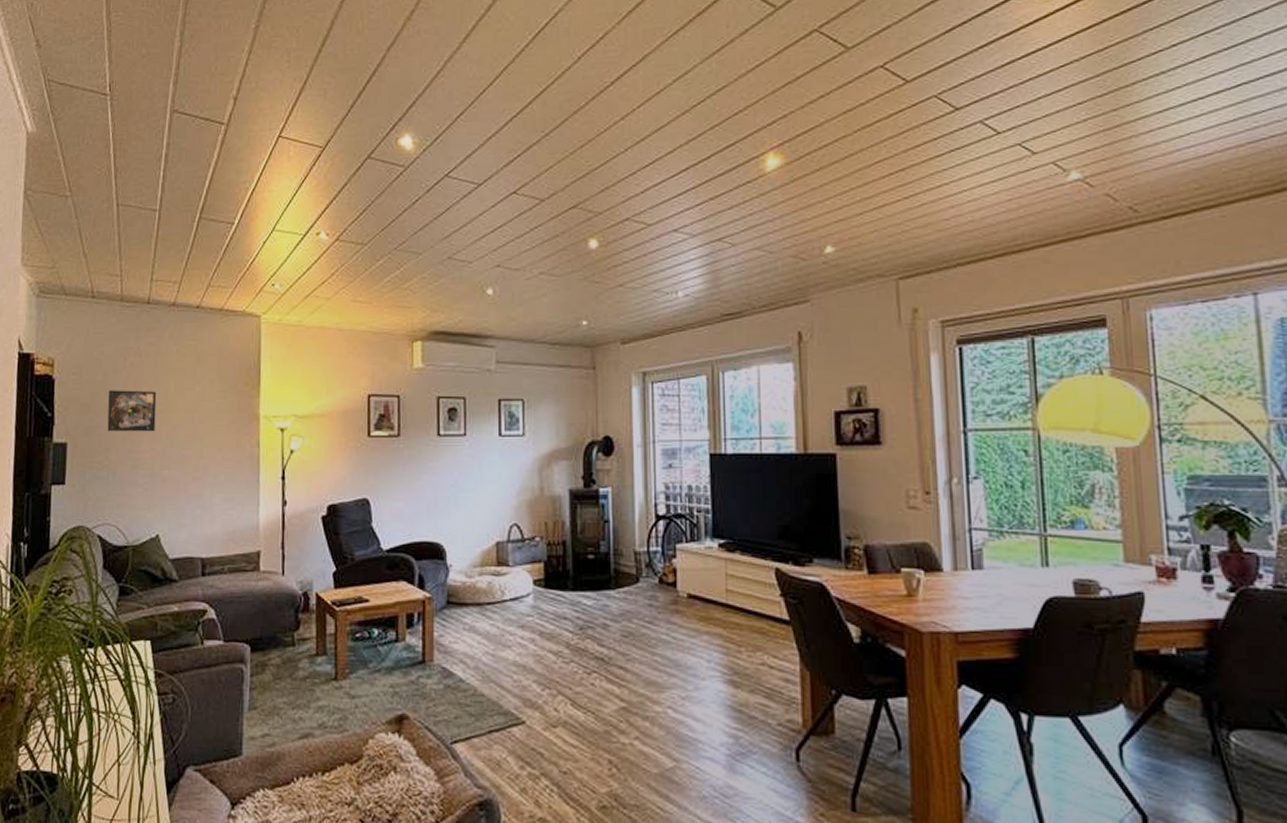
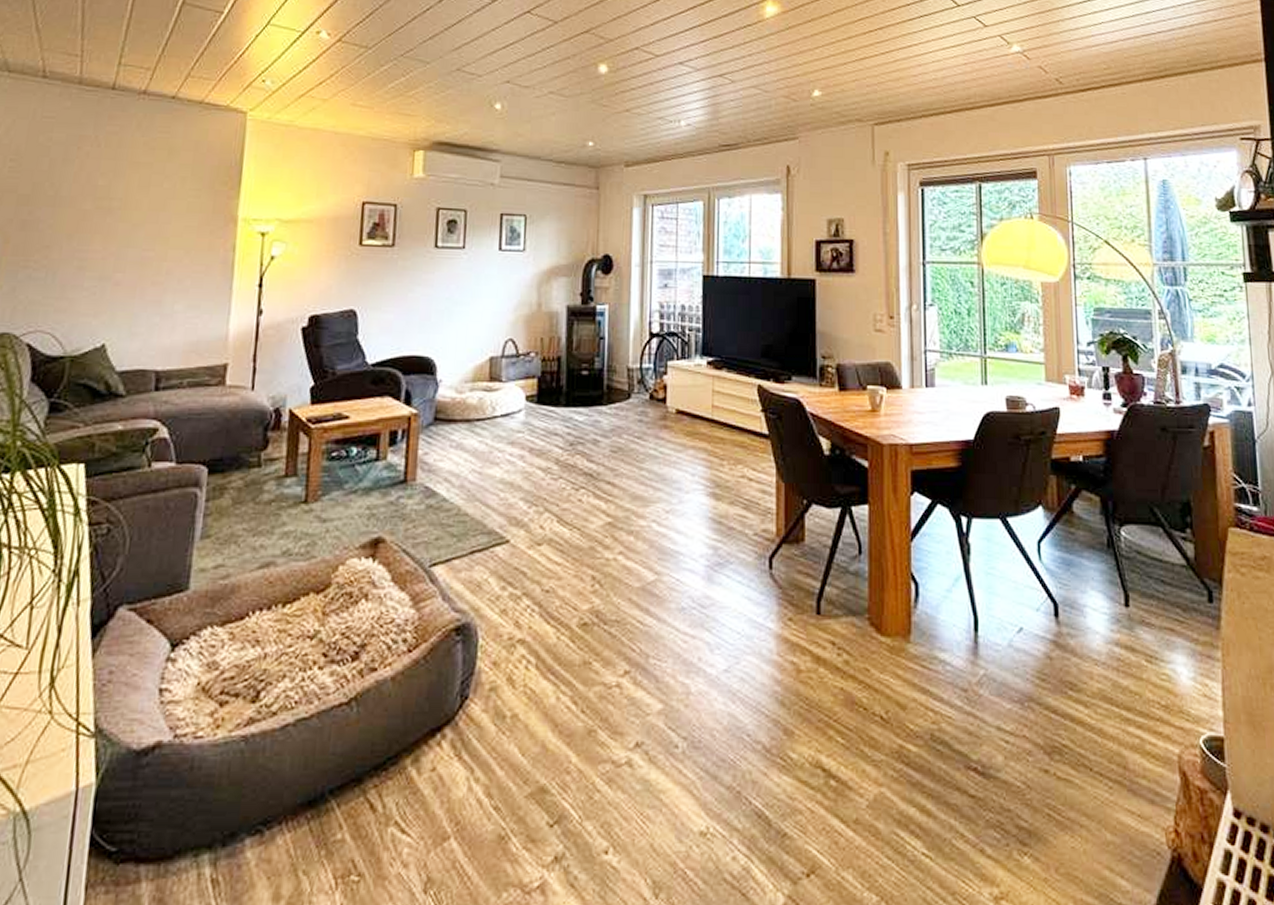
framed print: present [107,390,157,432] -> none [49,181,116,230]

